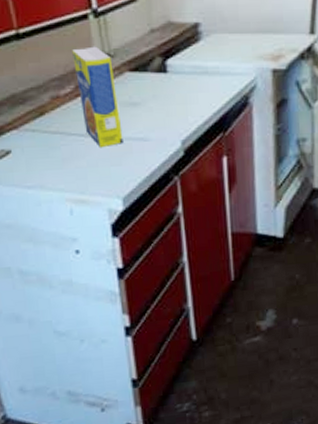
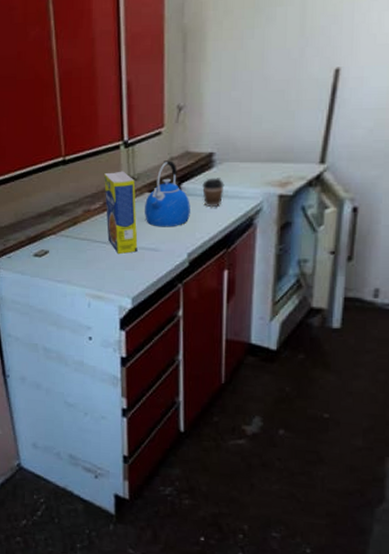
kettle: none [126,33,180,113] -> present [145,160,190,227]
coffee cup: none [189,52,215,86] -> present [201,178,225,207]

